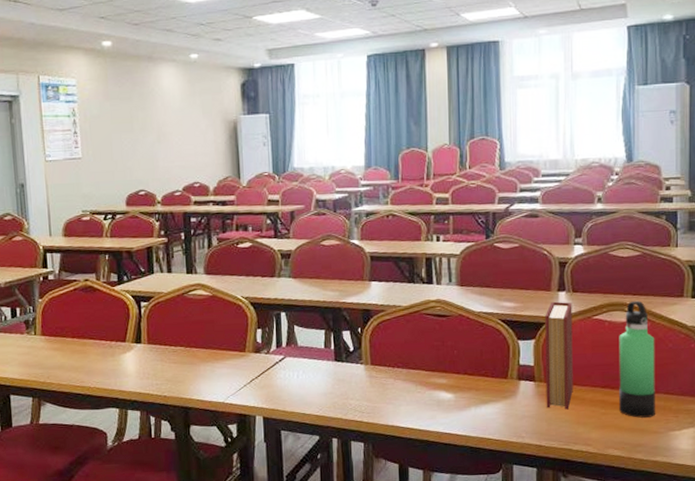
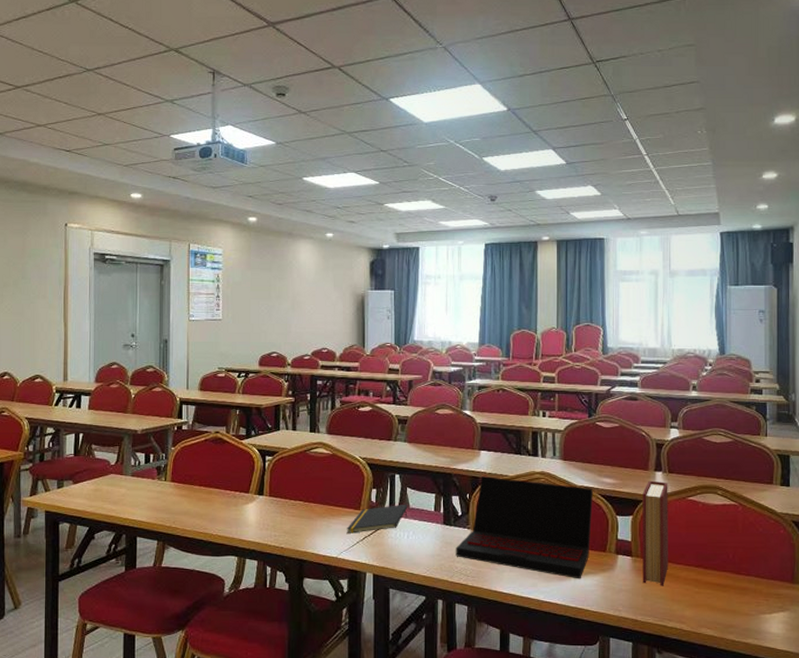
notepad: none [232,342,296,377] -> present [346,504,408,533]
laptop: none [349,308,493,408] -> present [456,476,593,579]
thermos bottle: present [619,300,655,418] -> none [712,485,746,599]

